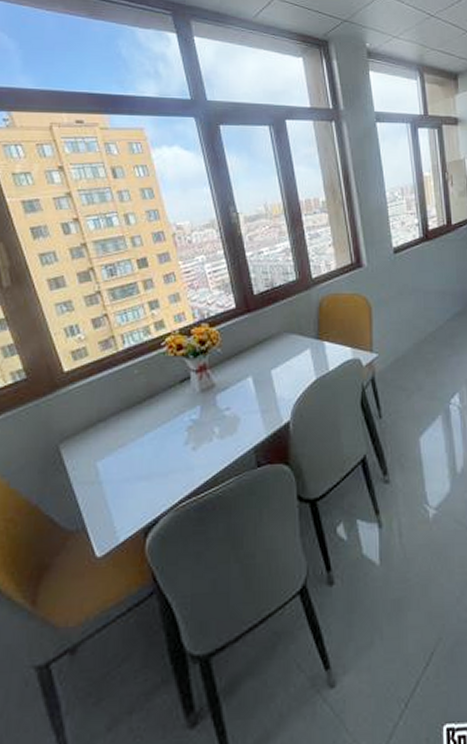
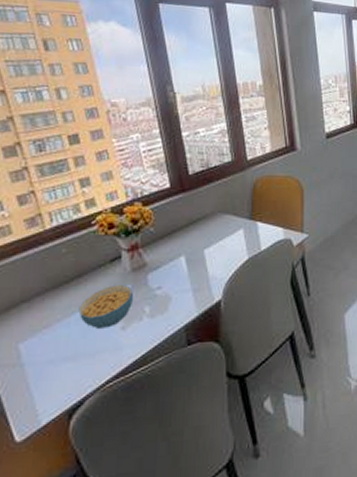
cereal bowl: none [151,404,204,448] -> present [78,284,134,328]

